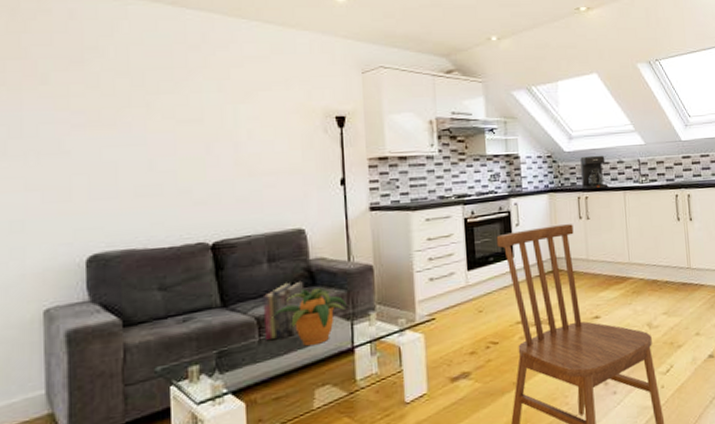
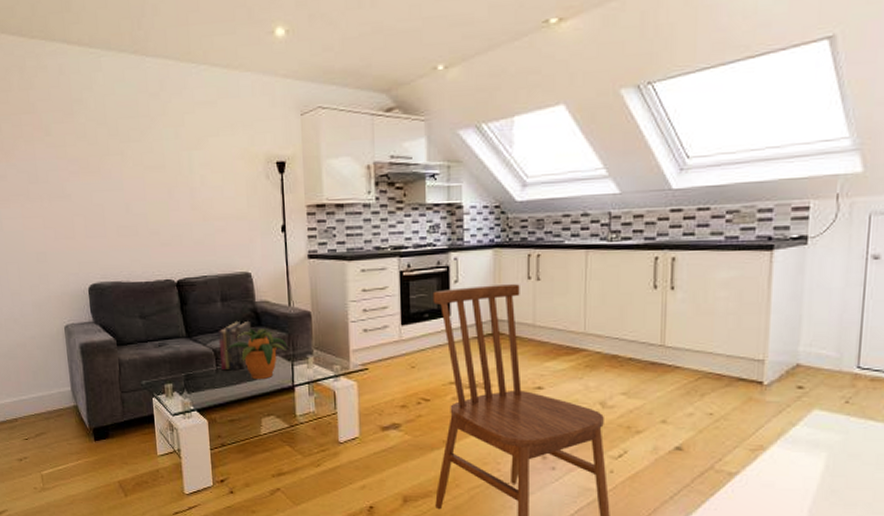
coffee maker: present [580,155,609,191] -> none [533,206,567,248]

